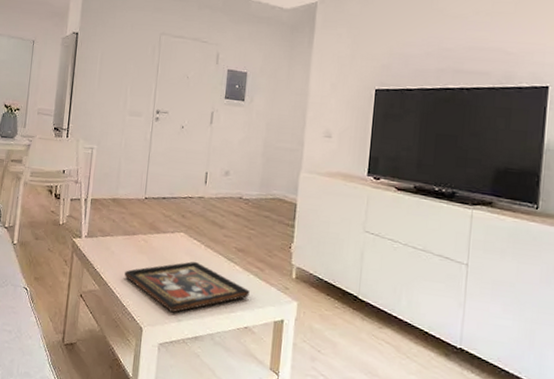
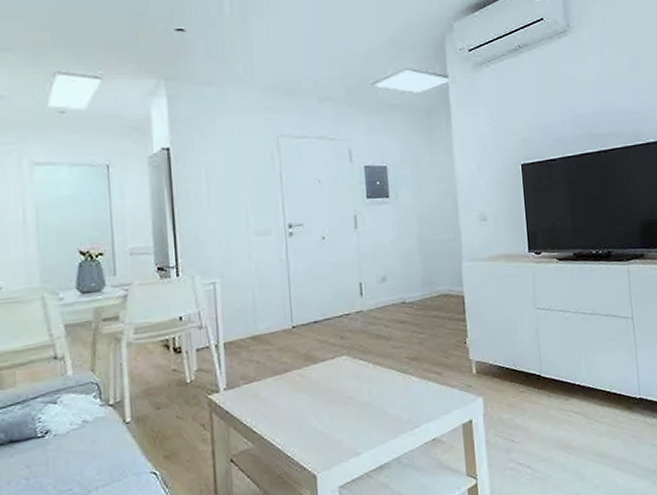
decorative tray: present [124,261,250,313] -> none [283,383,431,448]

